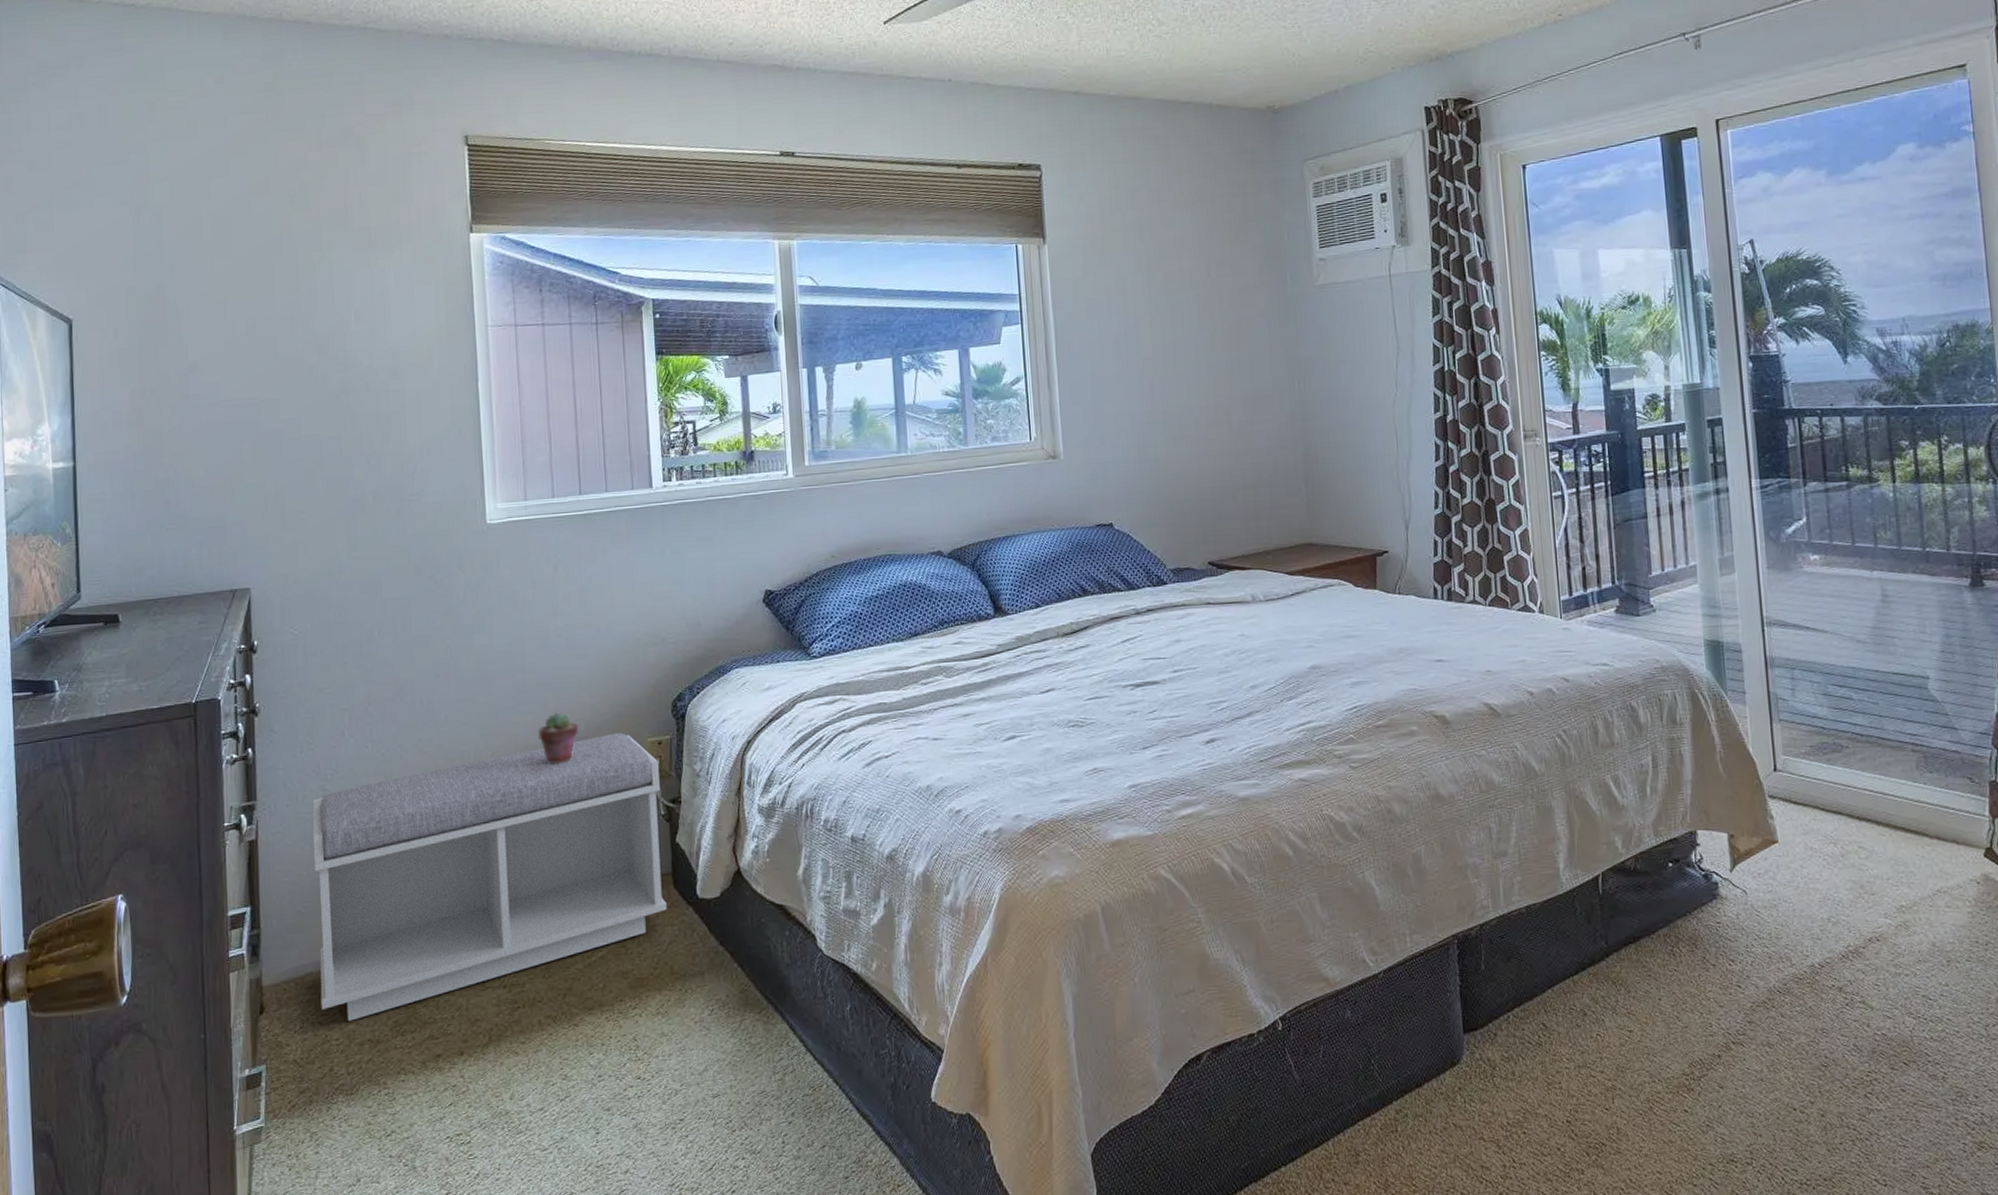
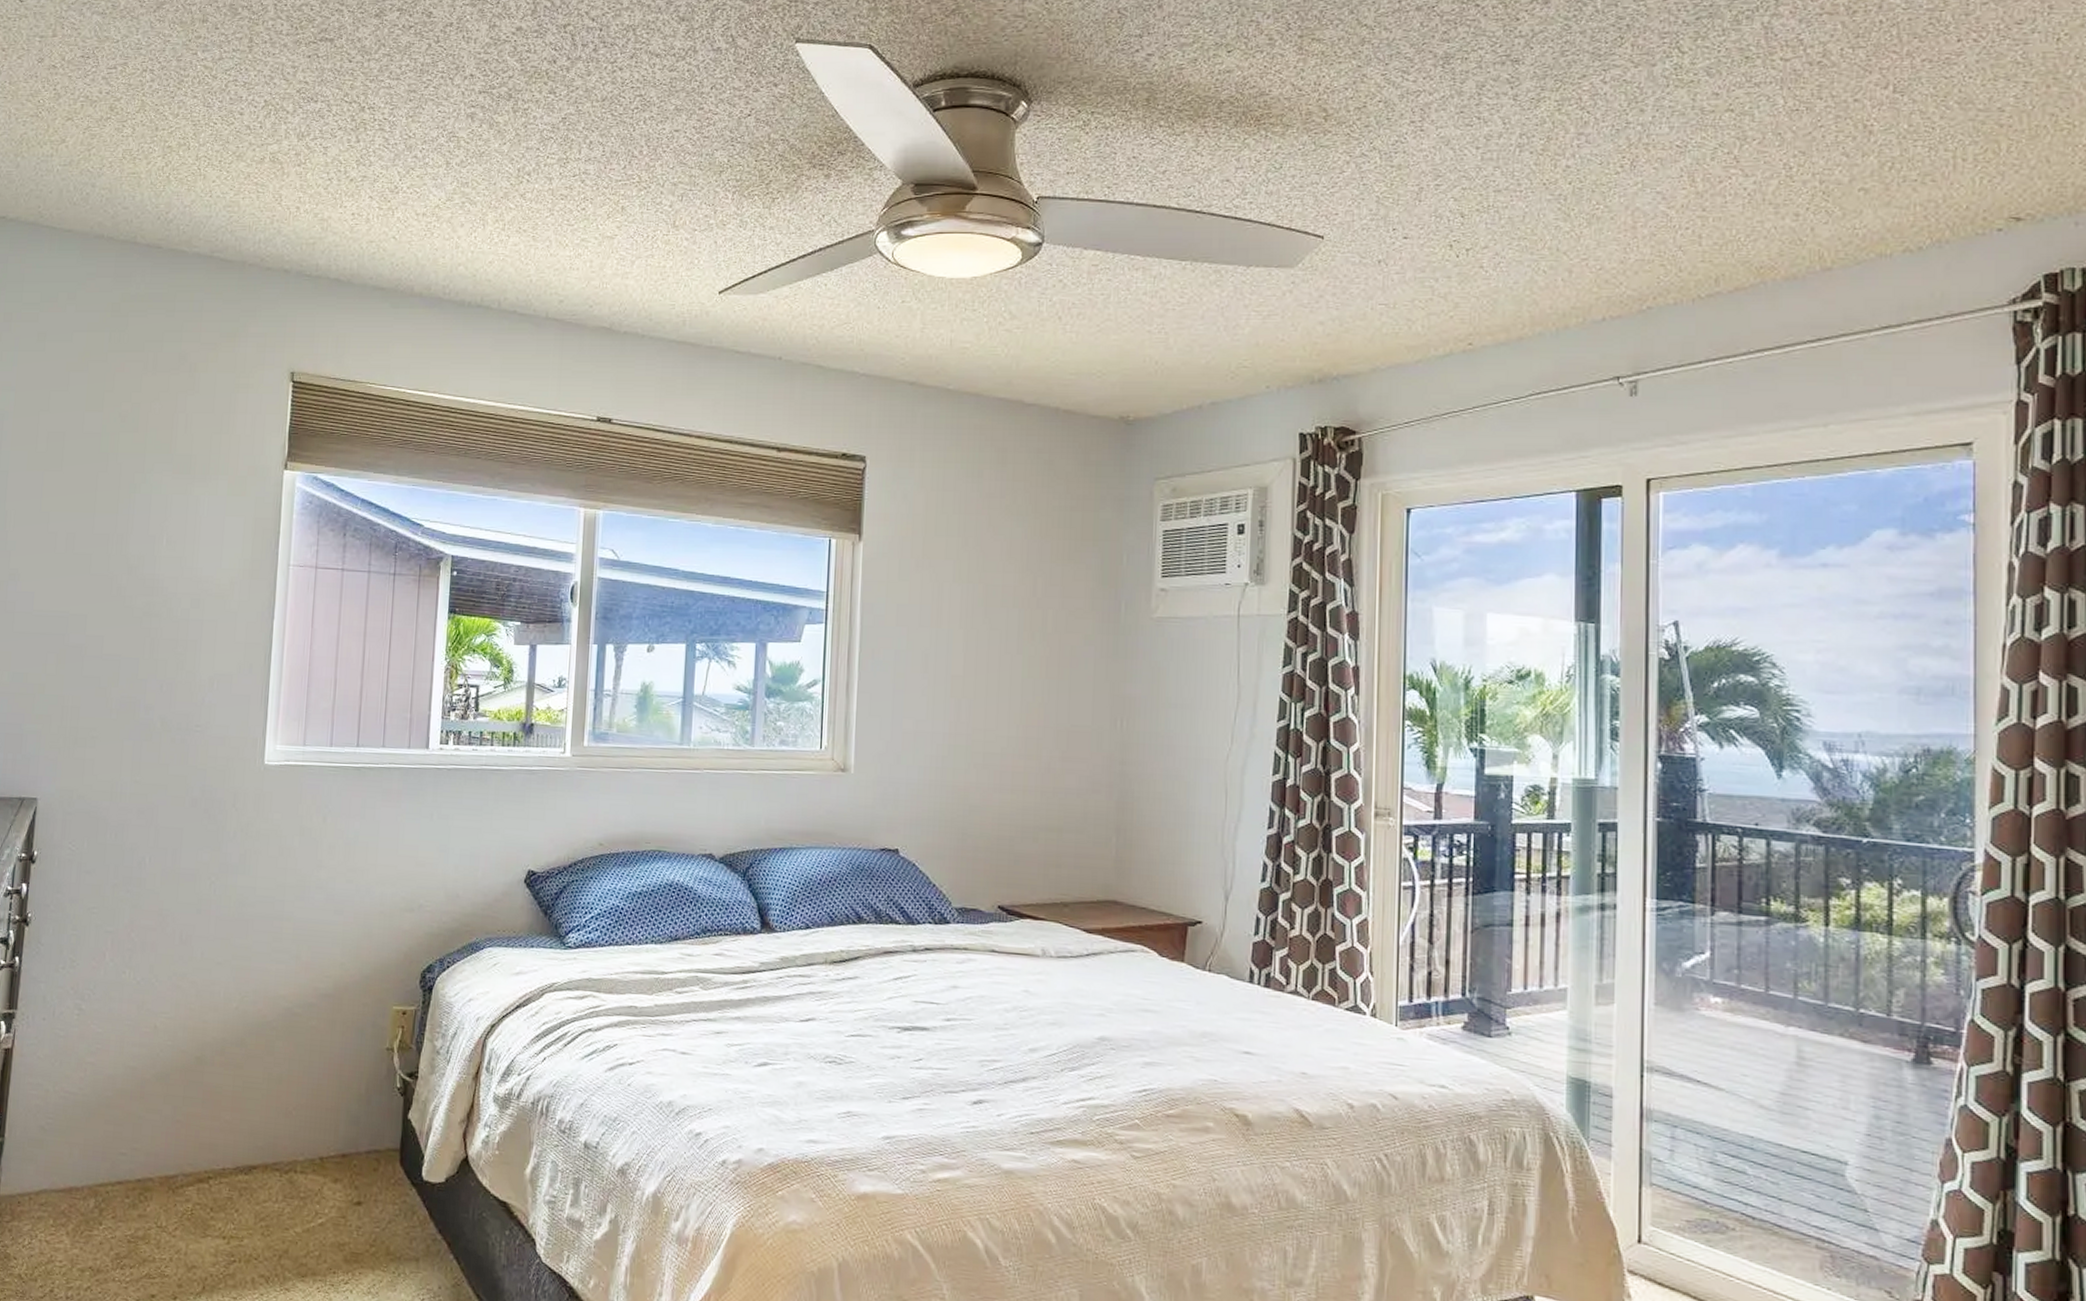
bench: present [312,732,667,1021] -> none [50,995,401,1246]
potted succulent: present [538,712,579,764] -> none [287,966,328,1019]

